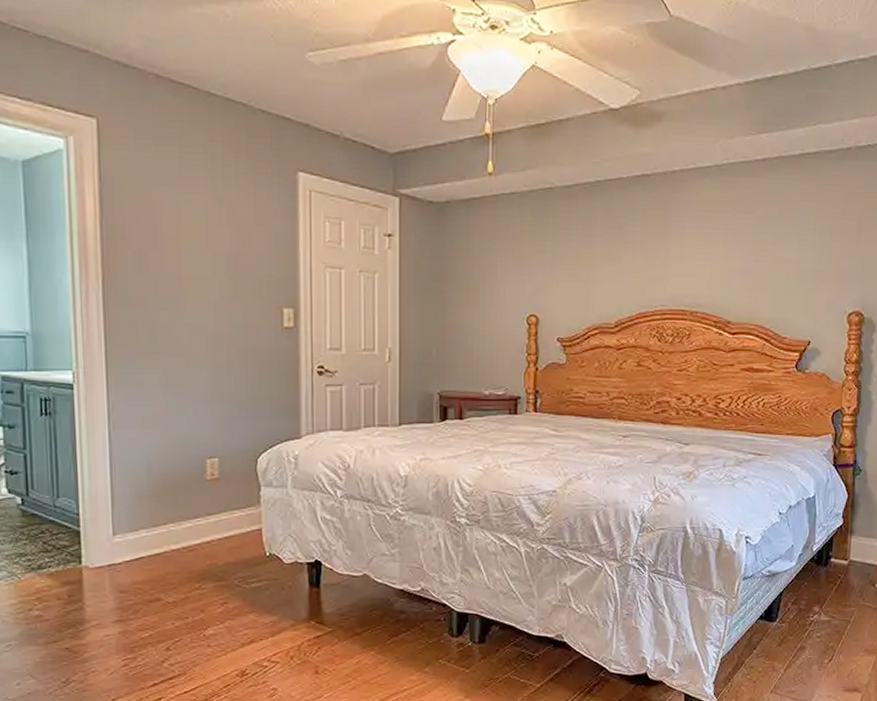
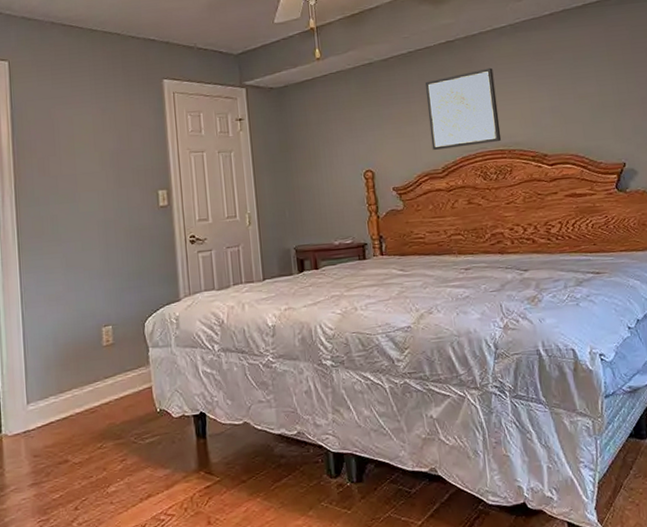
wall art: none [607,213,689,301] -> present [425,67,502,150]

